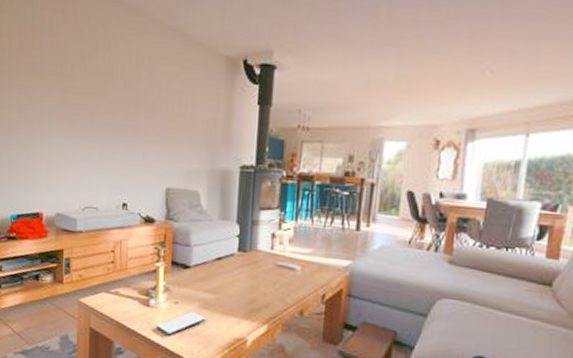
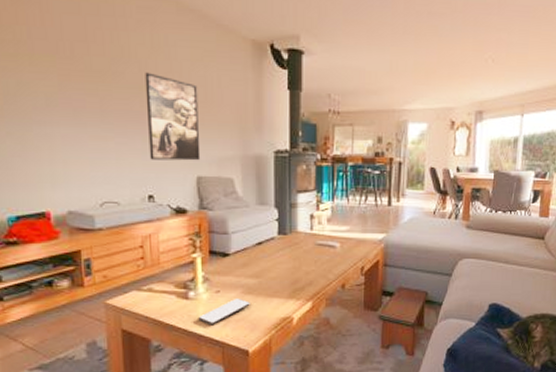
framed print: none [126,89,173,173] -> present [145,72,201,161]

